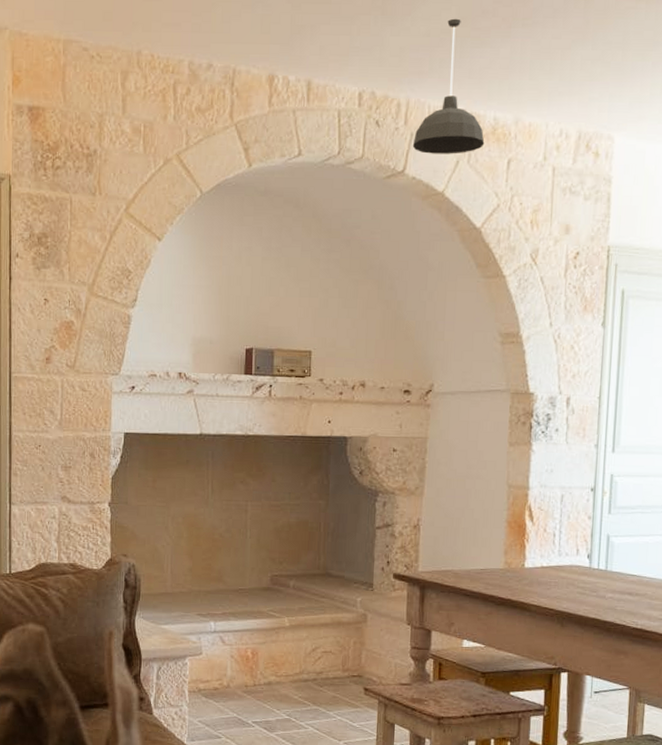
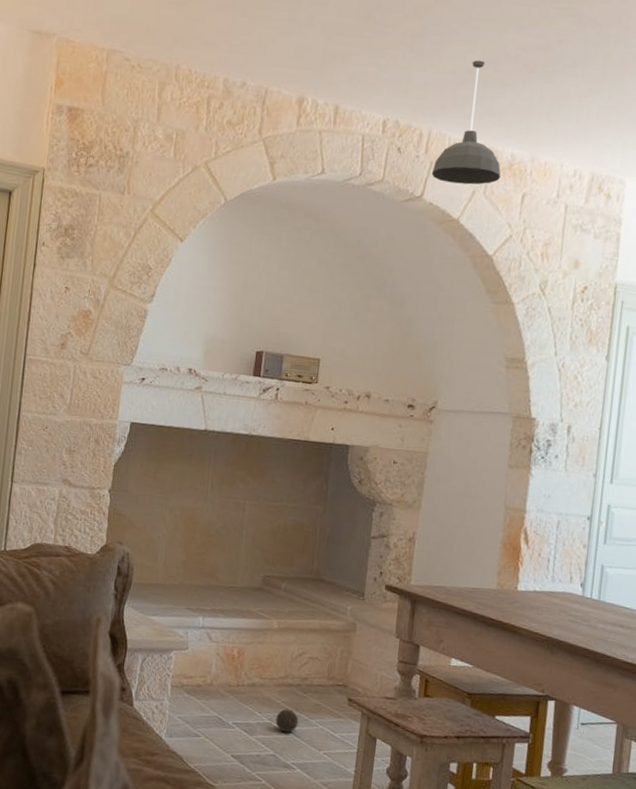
decorative ball: none [294,703,317,727] -> present [275,708,299,733]

